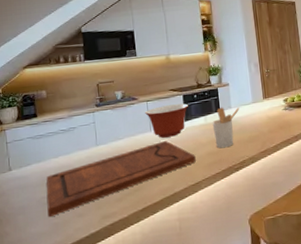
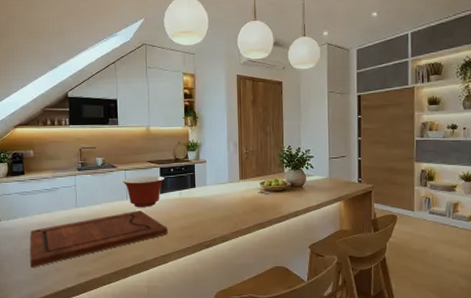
utensil holder: present [212,107,240,149] -> none [186,183,215,224]

